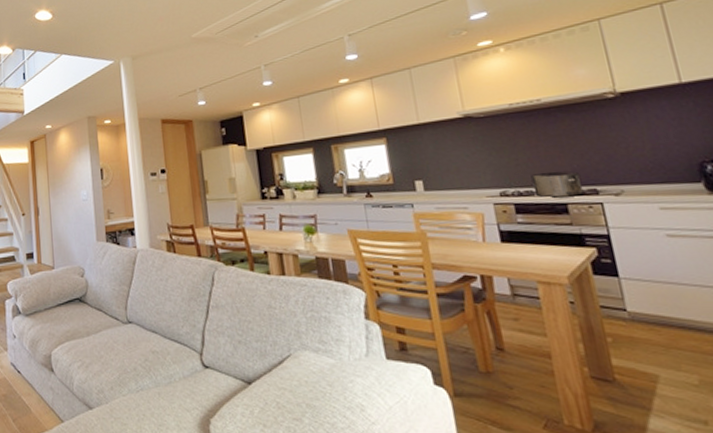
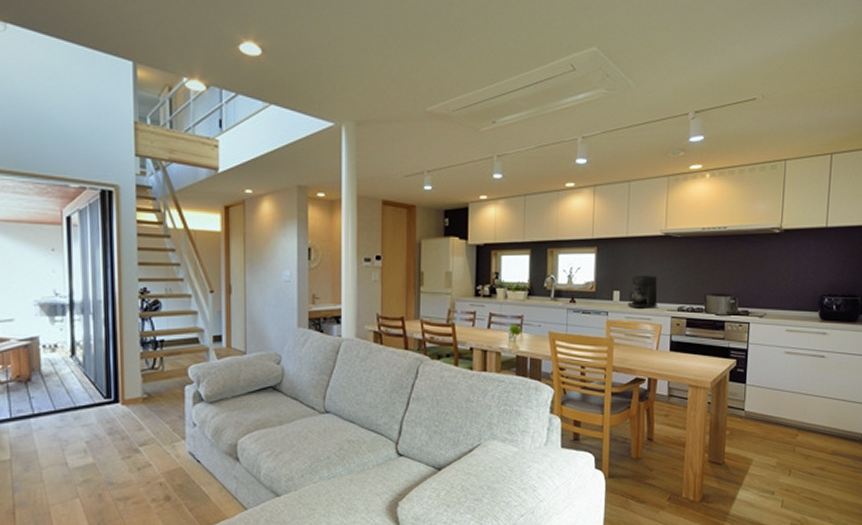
coffee maker: none [434,160,473,198] -> present [627,275,658,309]

